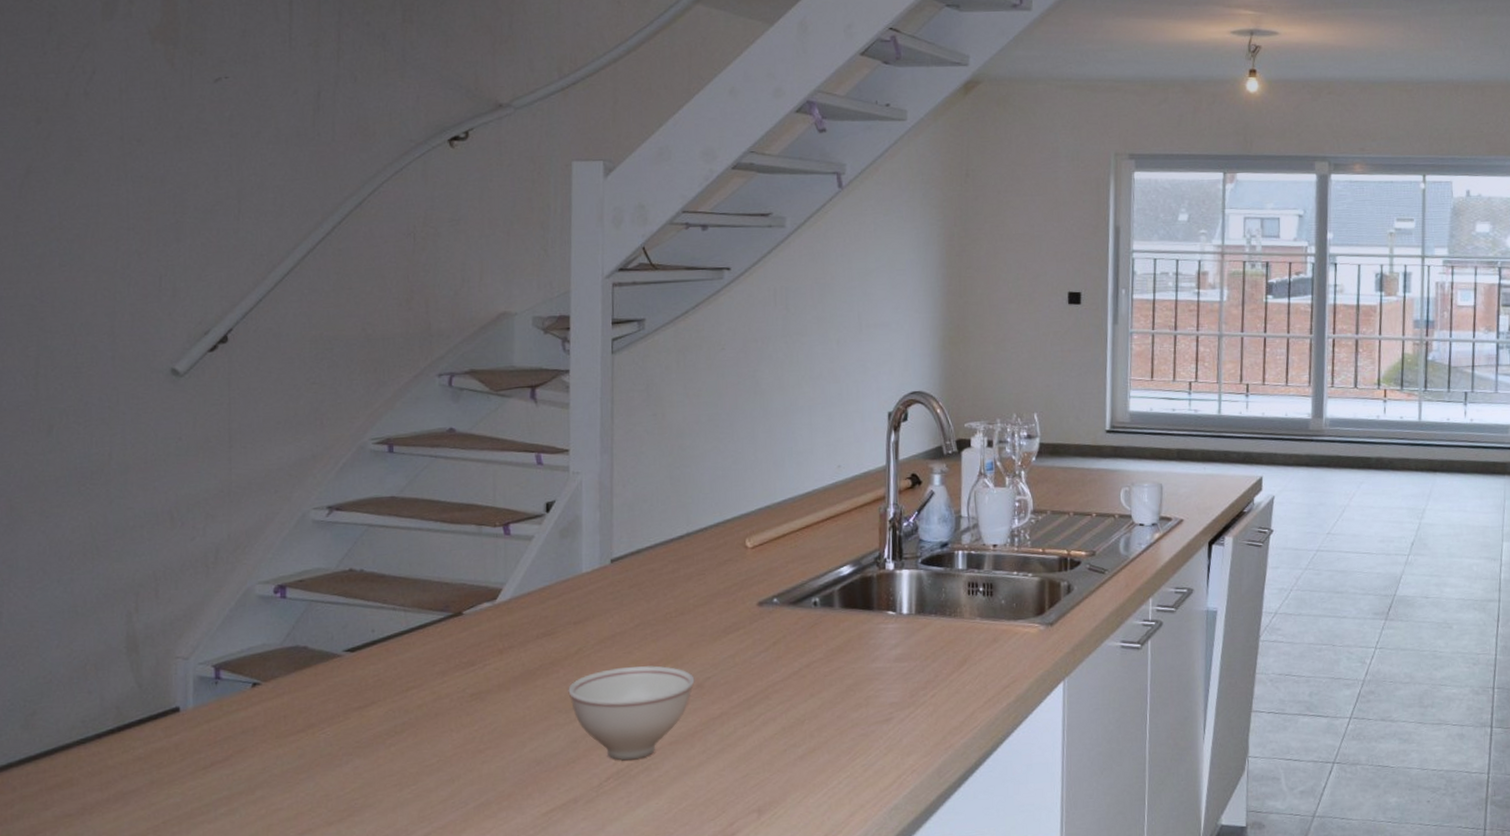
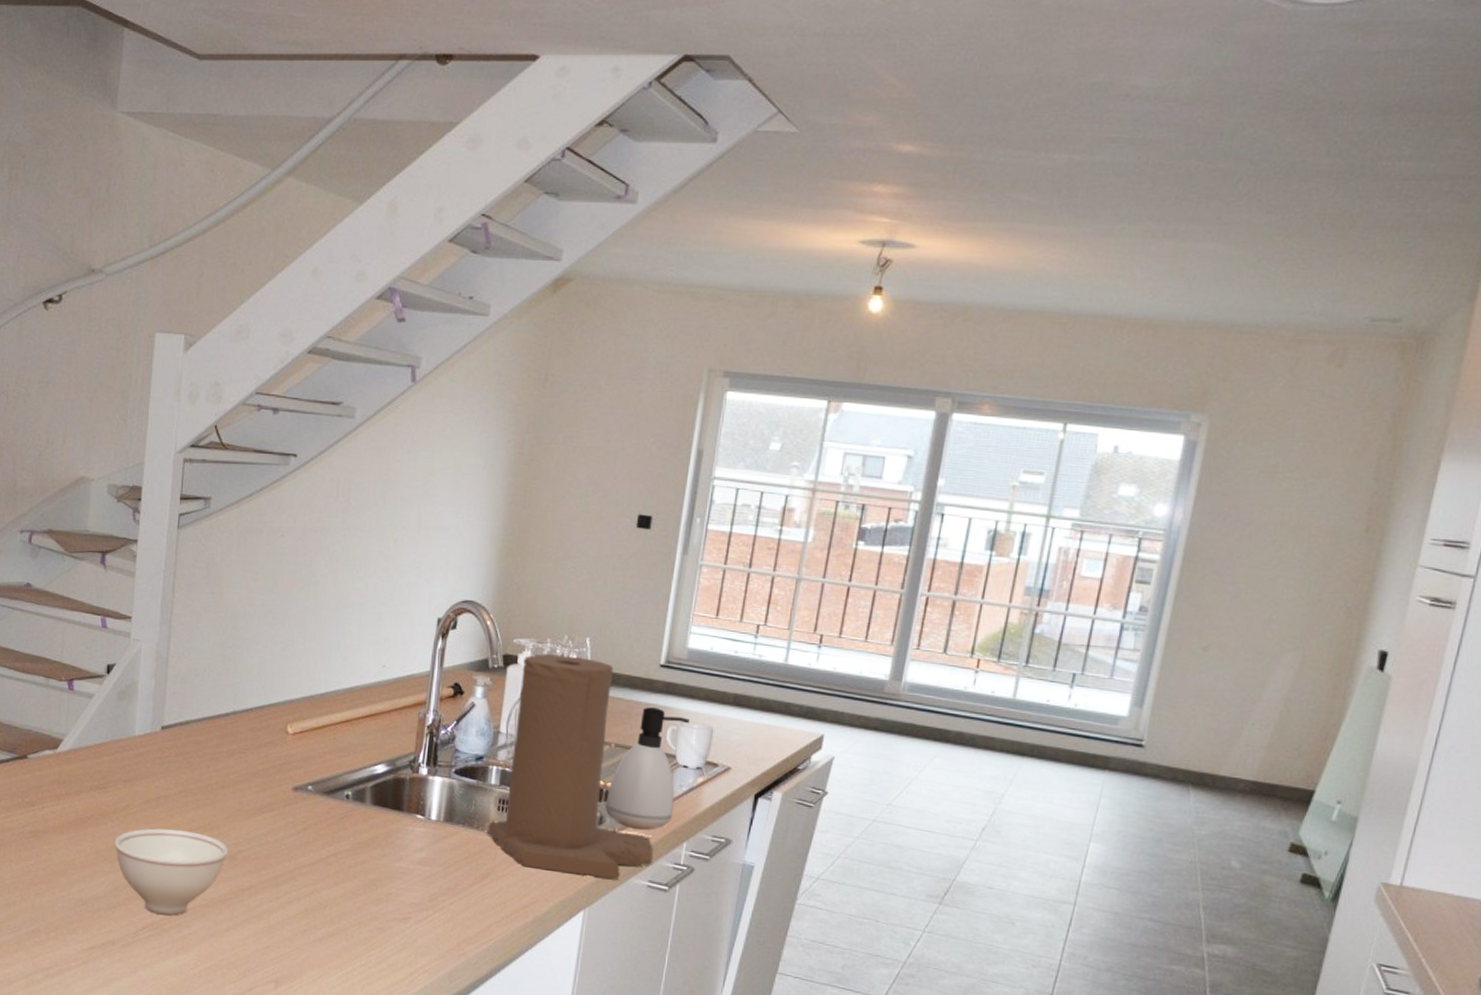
paper towel: none [959,433,1123,647] -> present [486,654,653,879]
soap dispenser: none [1071,472,1140,593] -> present [605,707,690,831]

